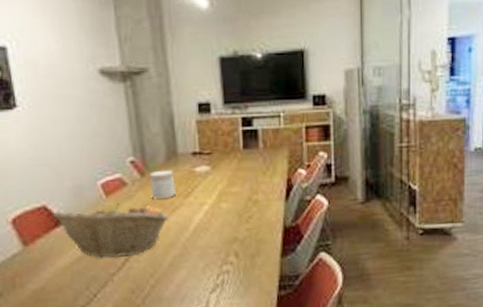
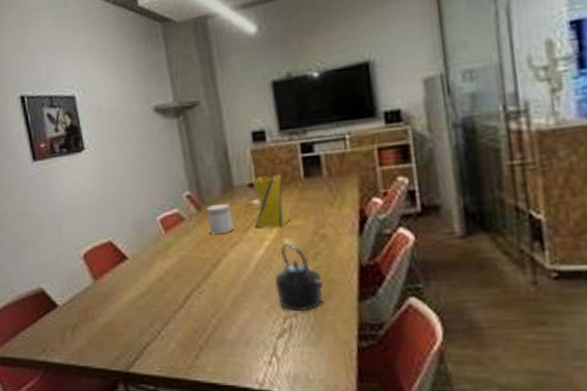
fruit basket: present [52,203,169,258] -> none [117,239,228,294]
vase: none [195,145,230,194] -> present [251,175,292,228]
kettle: none [211,208,253,268] -> present [274,243,324,311]

